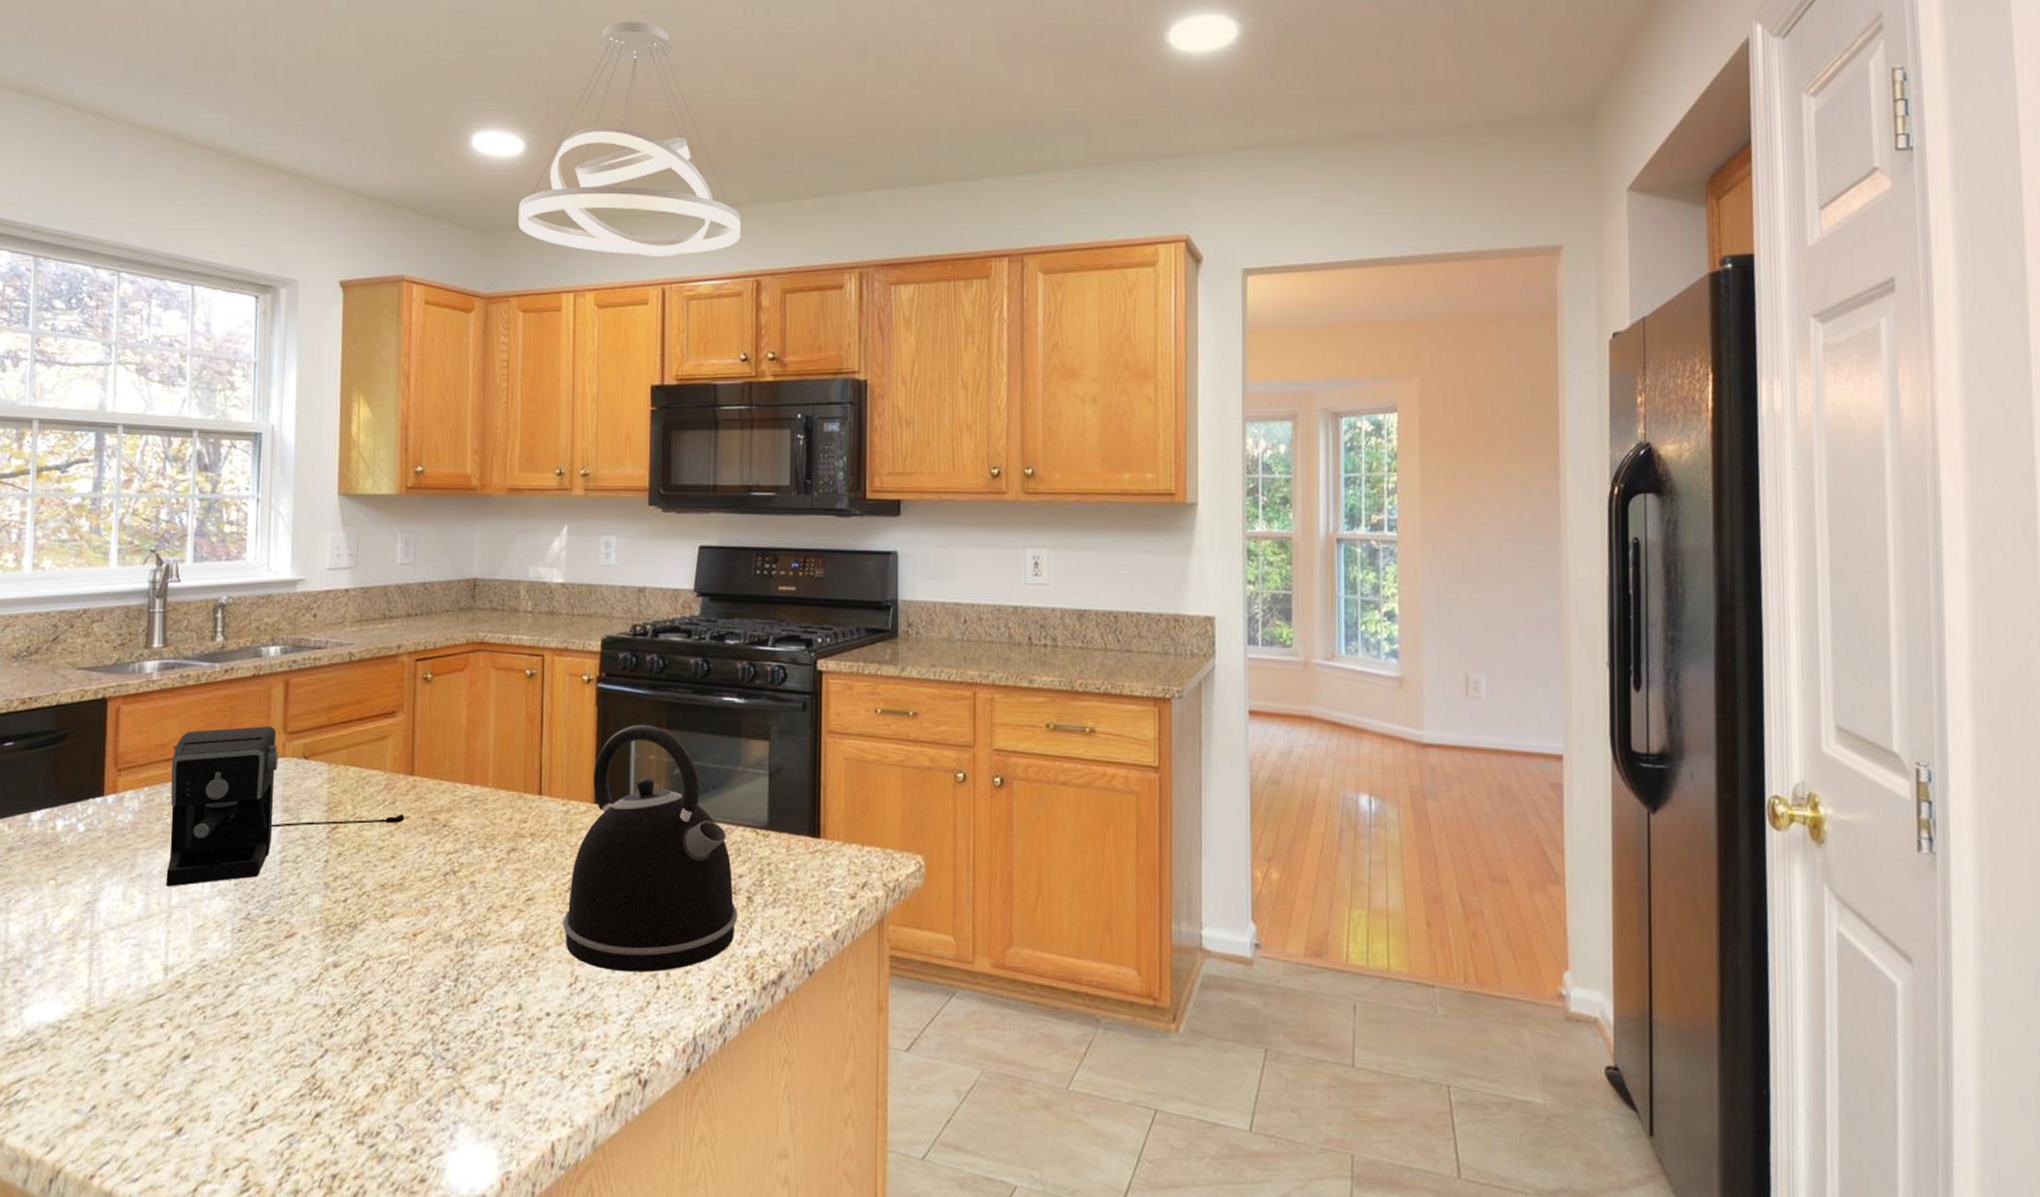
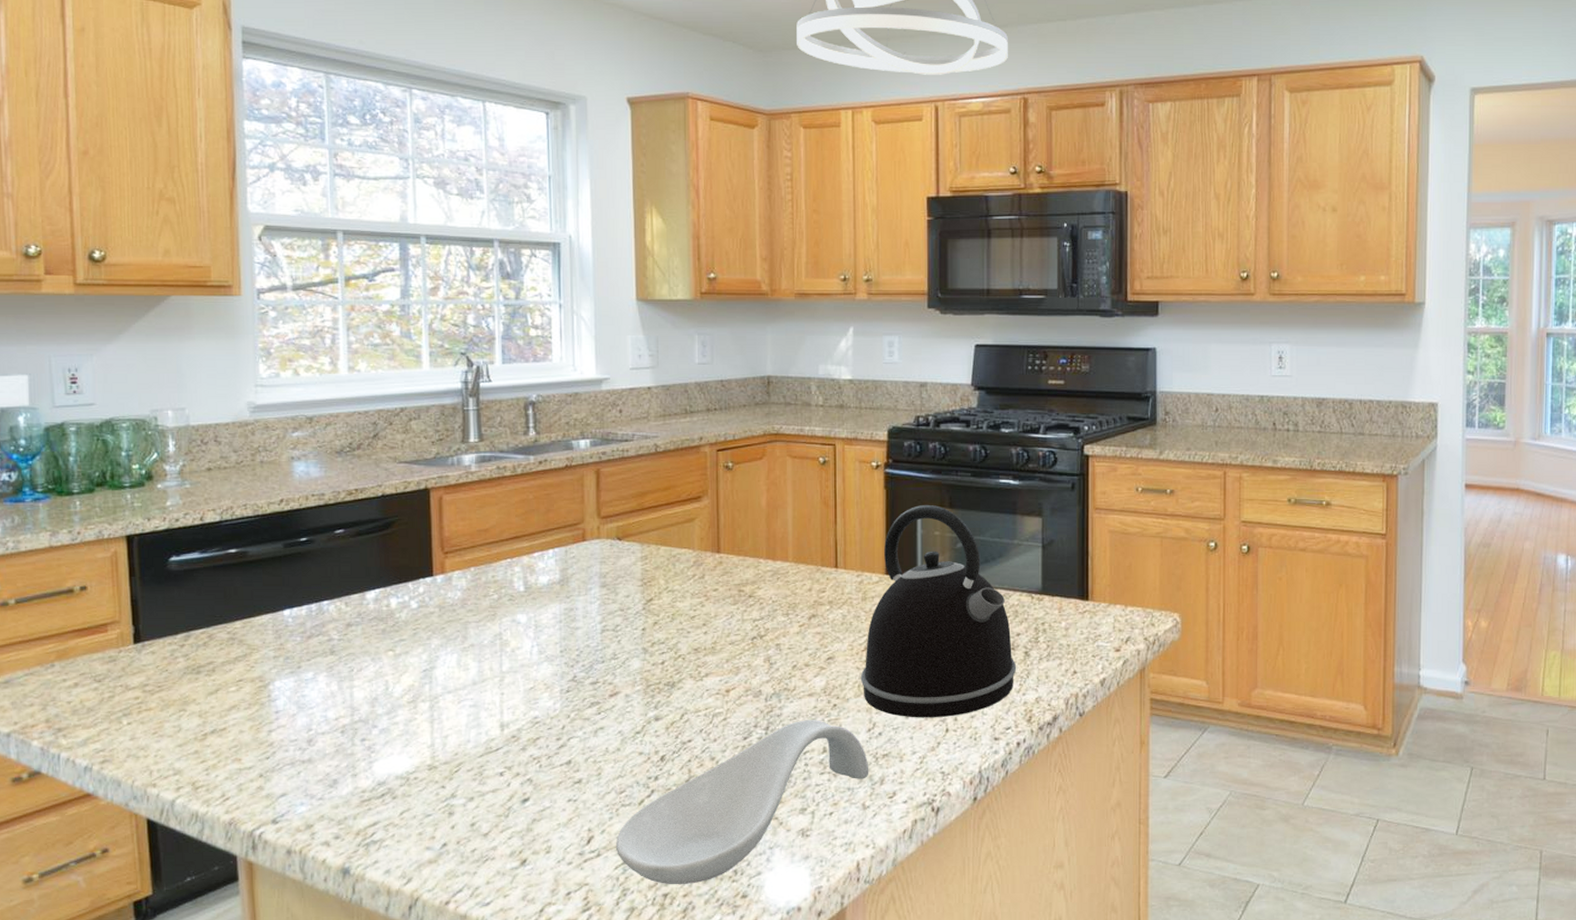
coffee maker: present [166,726,405,887] -> none [494,512,713,655]
spoon rest: none [282,971,569,1165] -> present [616,720,869,885]

